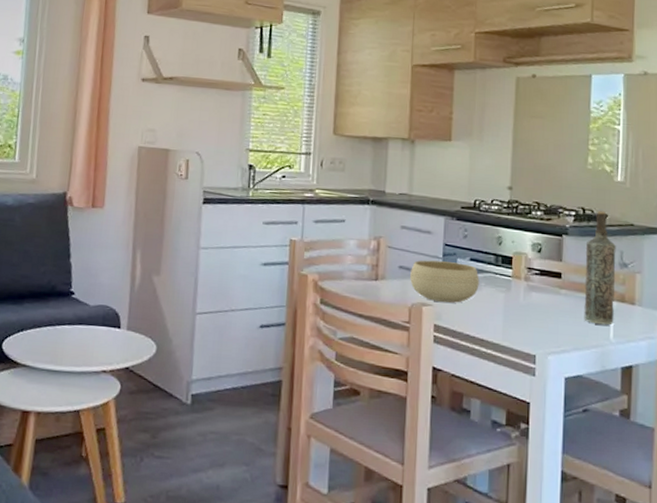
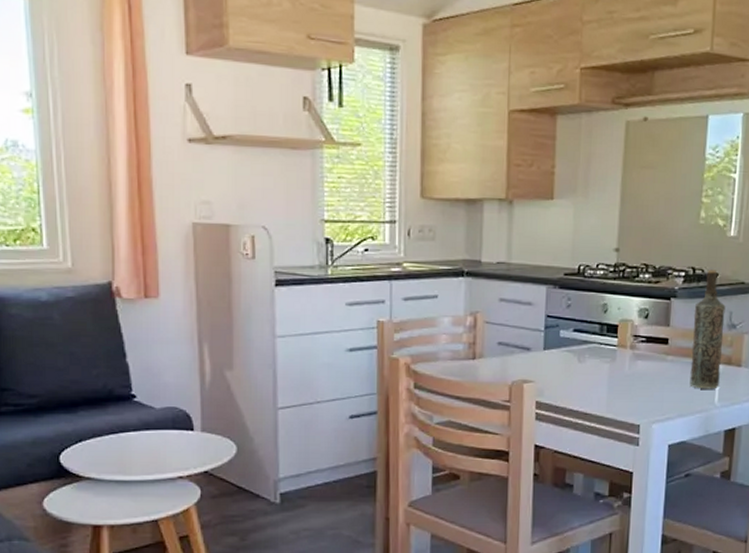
bowl: present [410,260,480,303] -> none [510,334,583,377]

